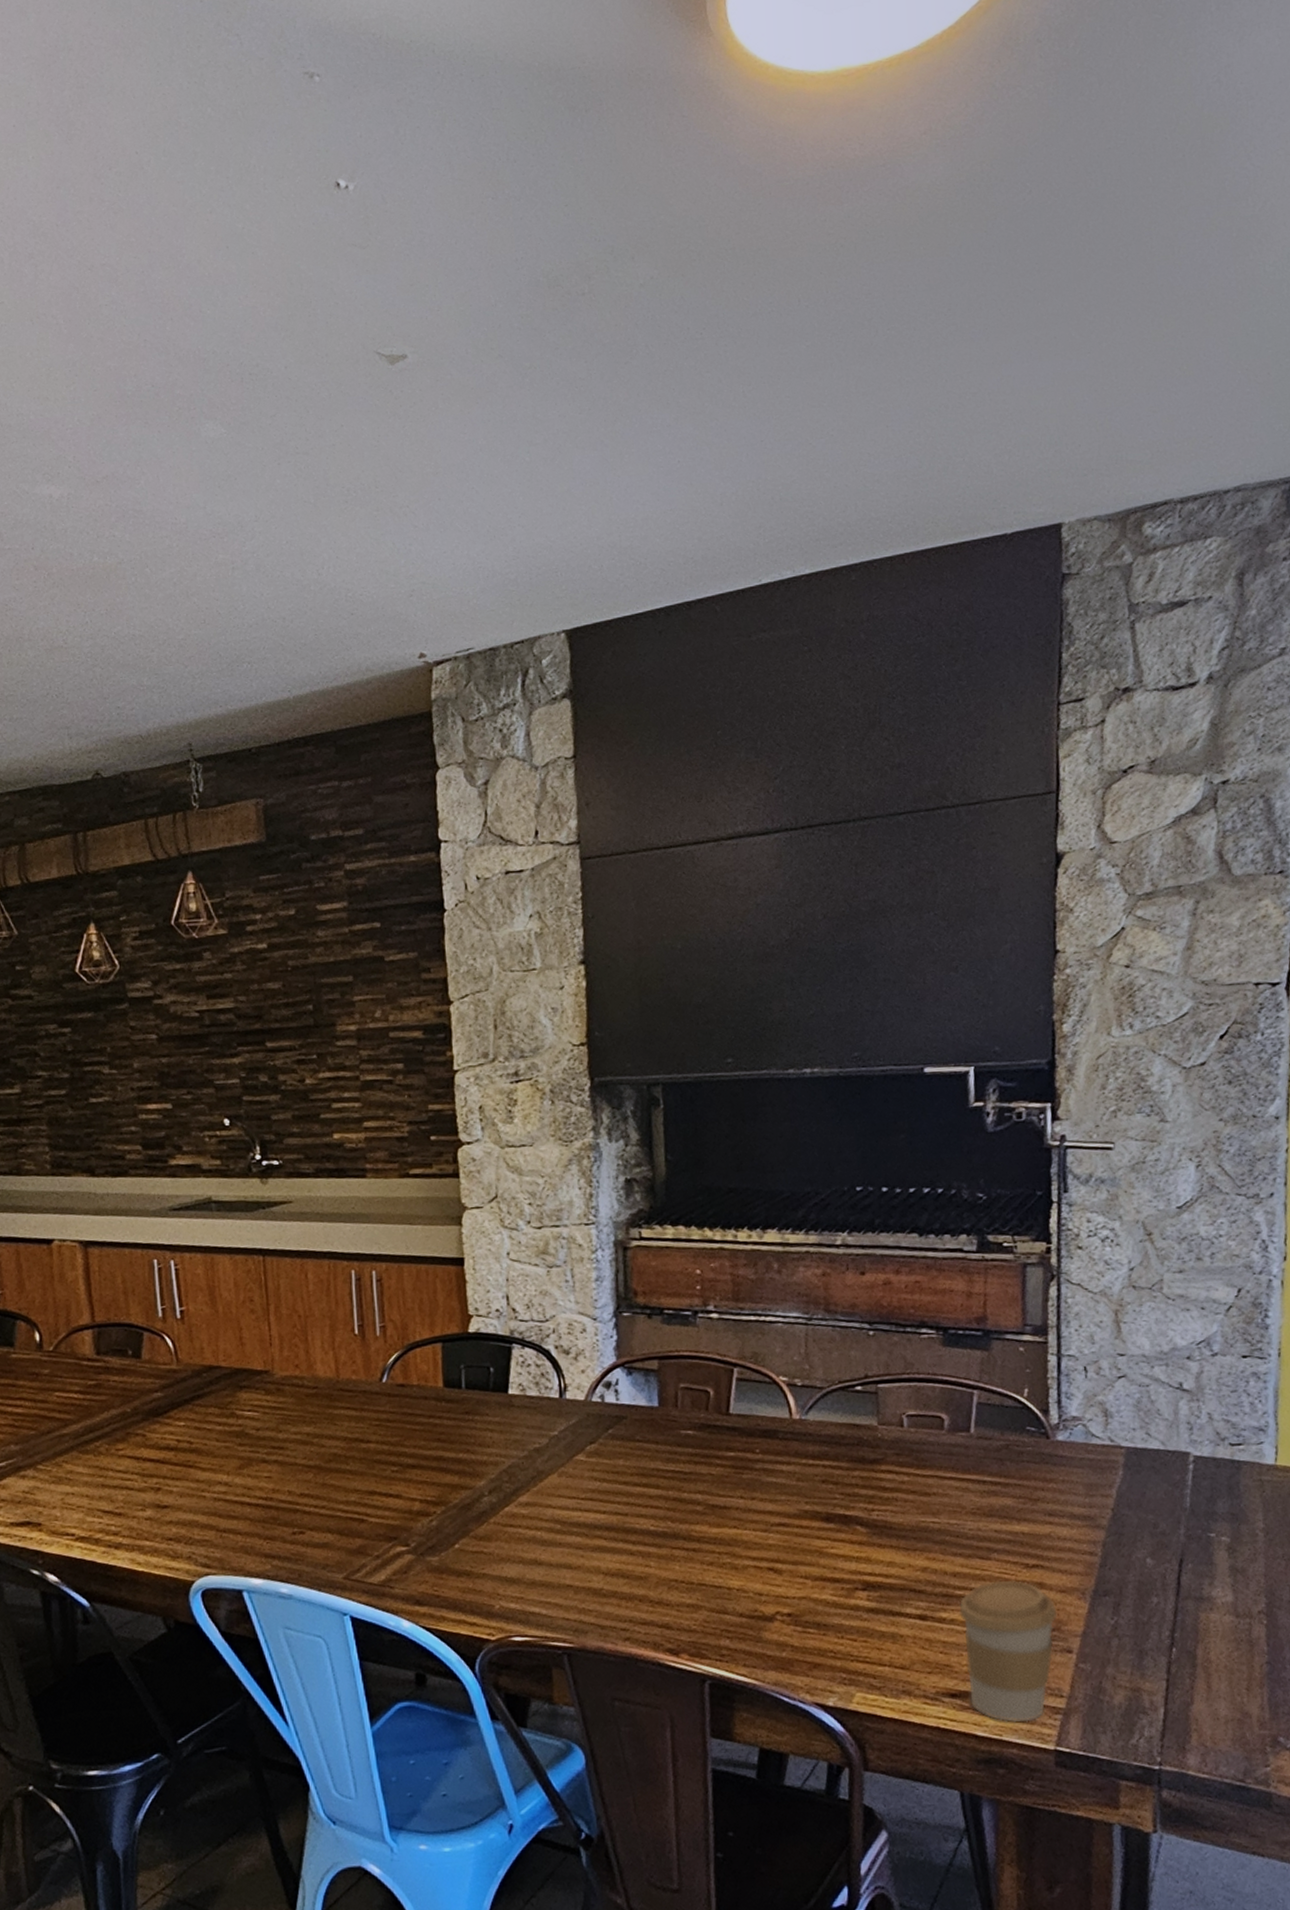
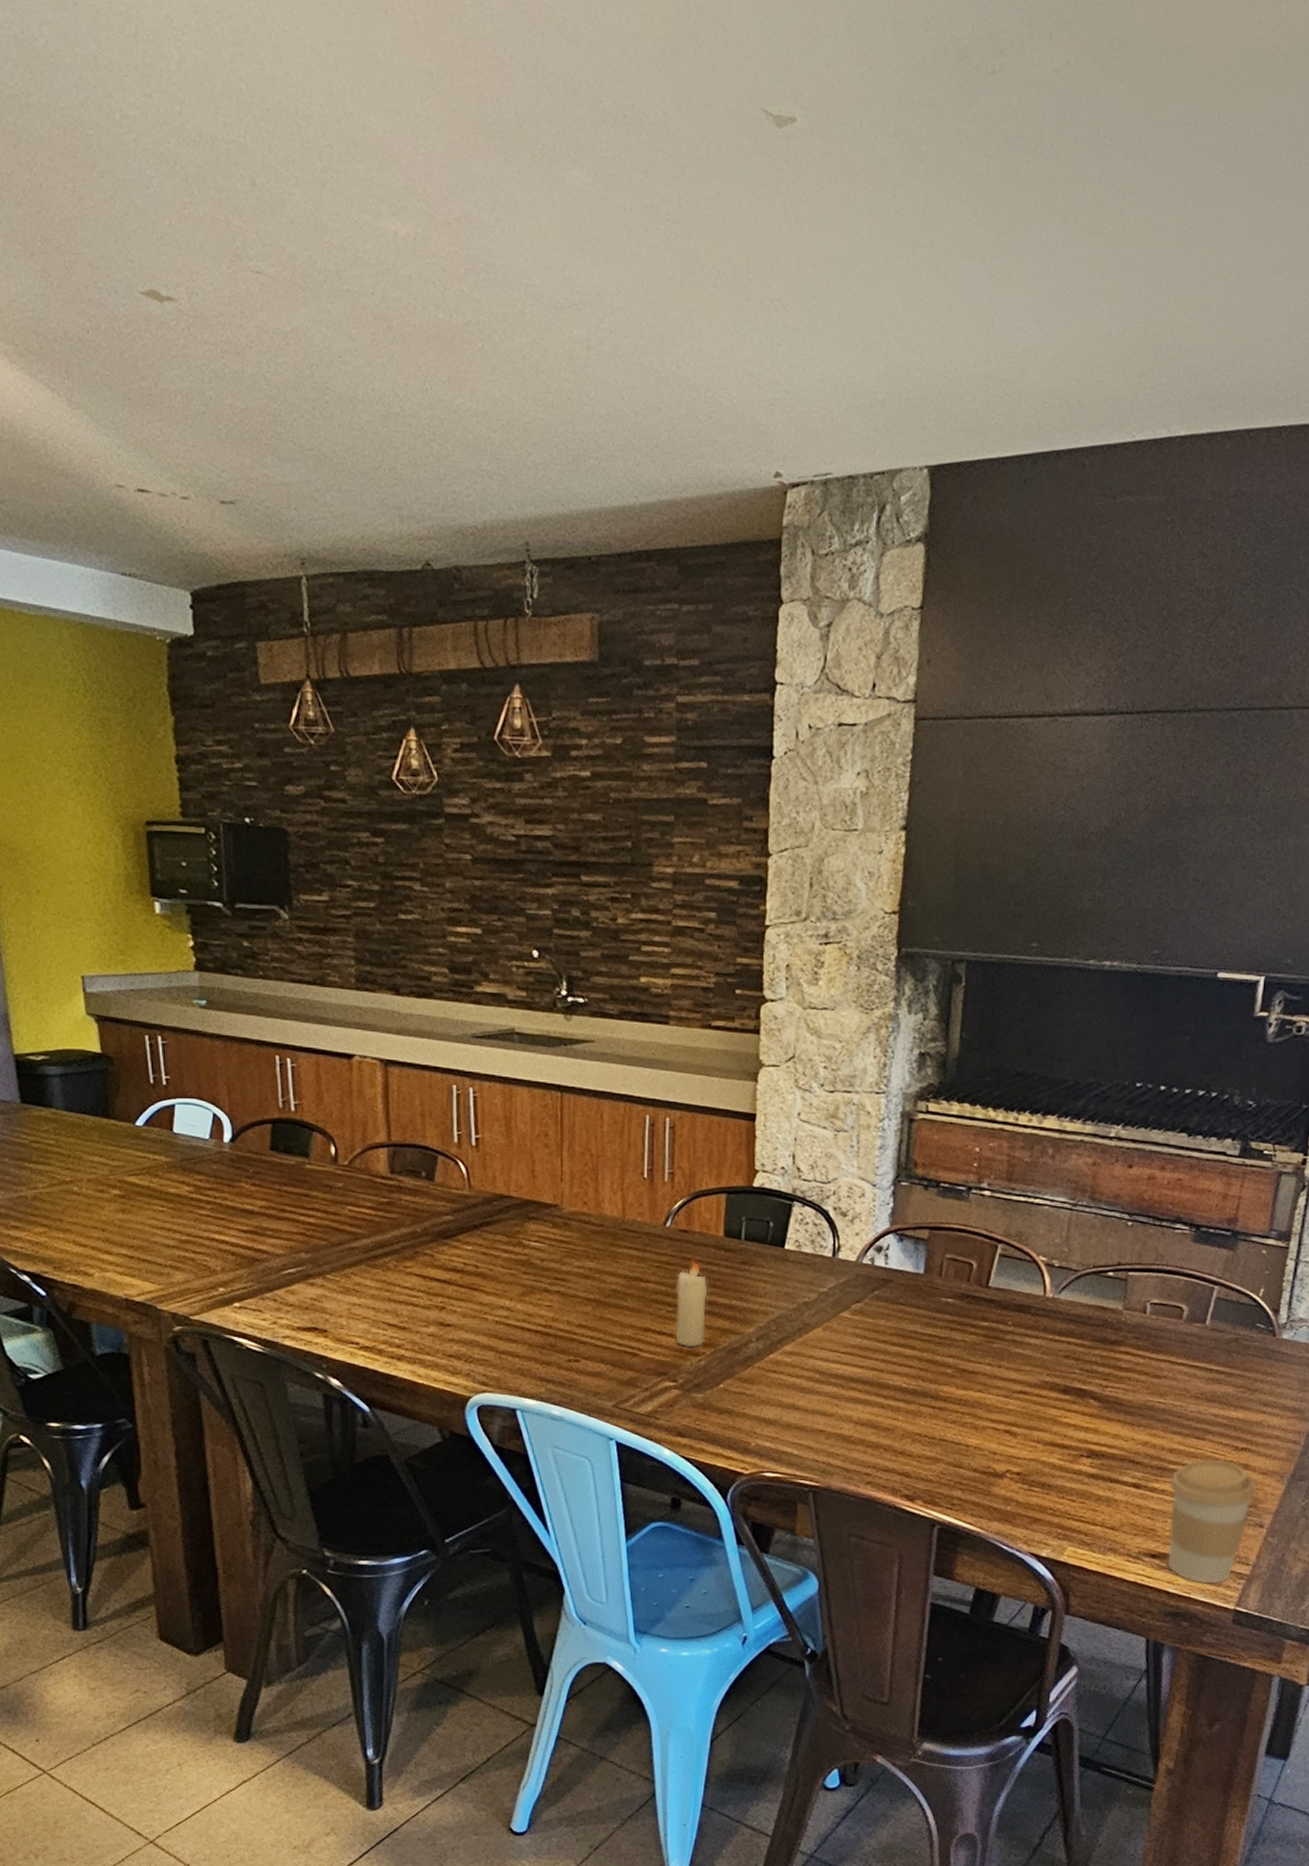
candle: none [398,1413,434,1508] -> present [676,1259,708,1348]

